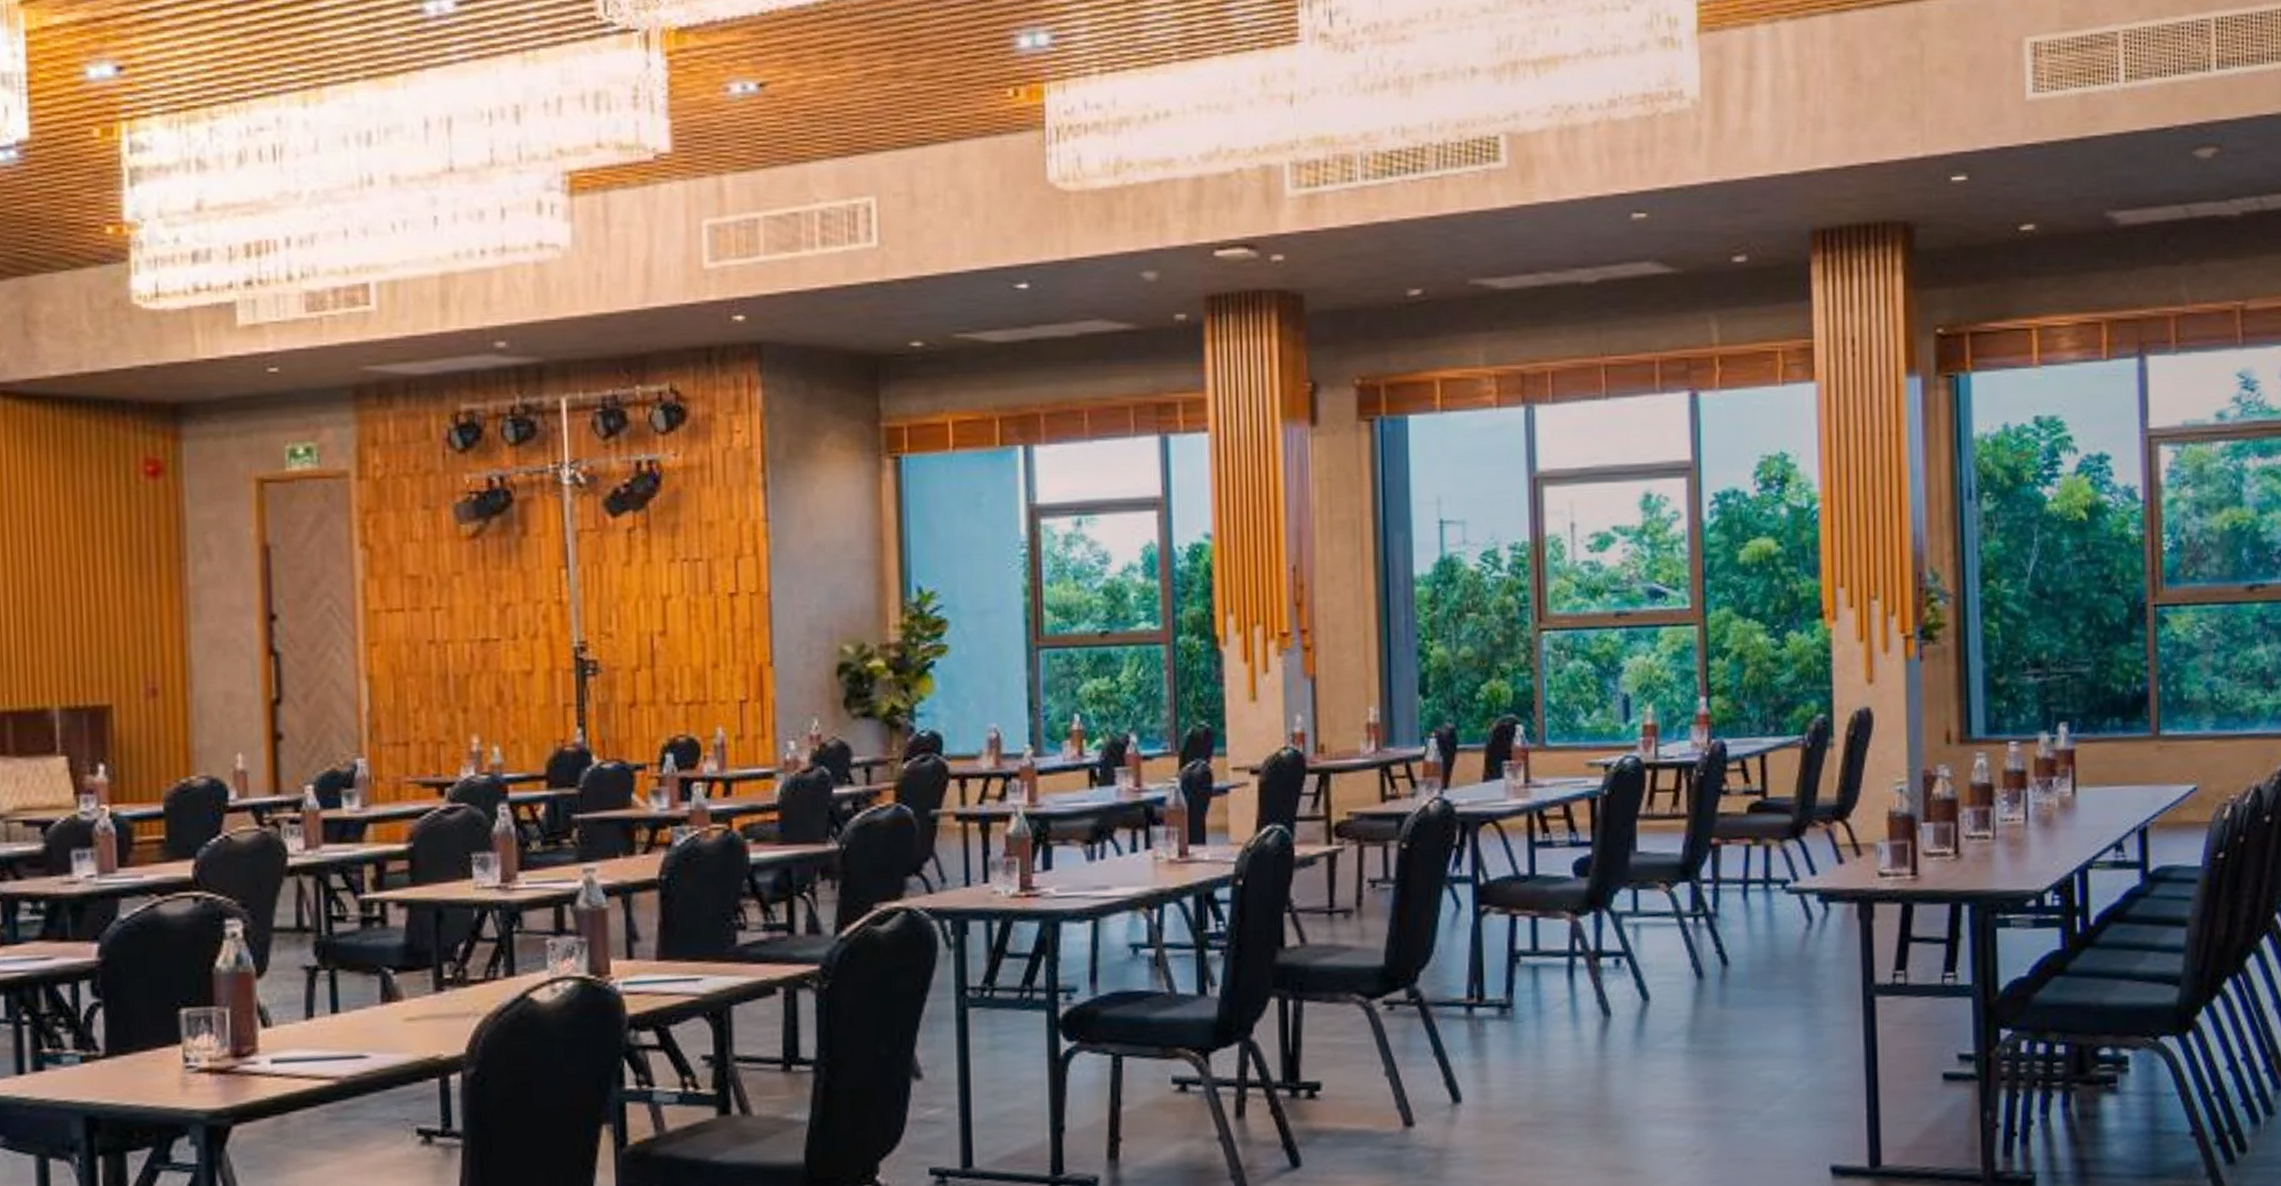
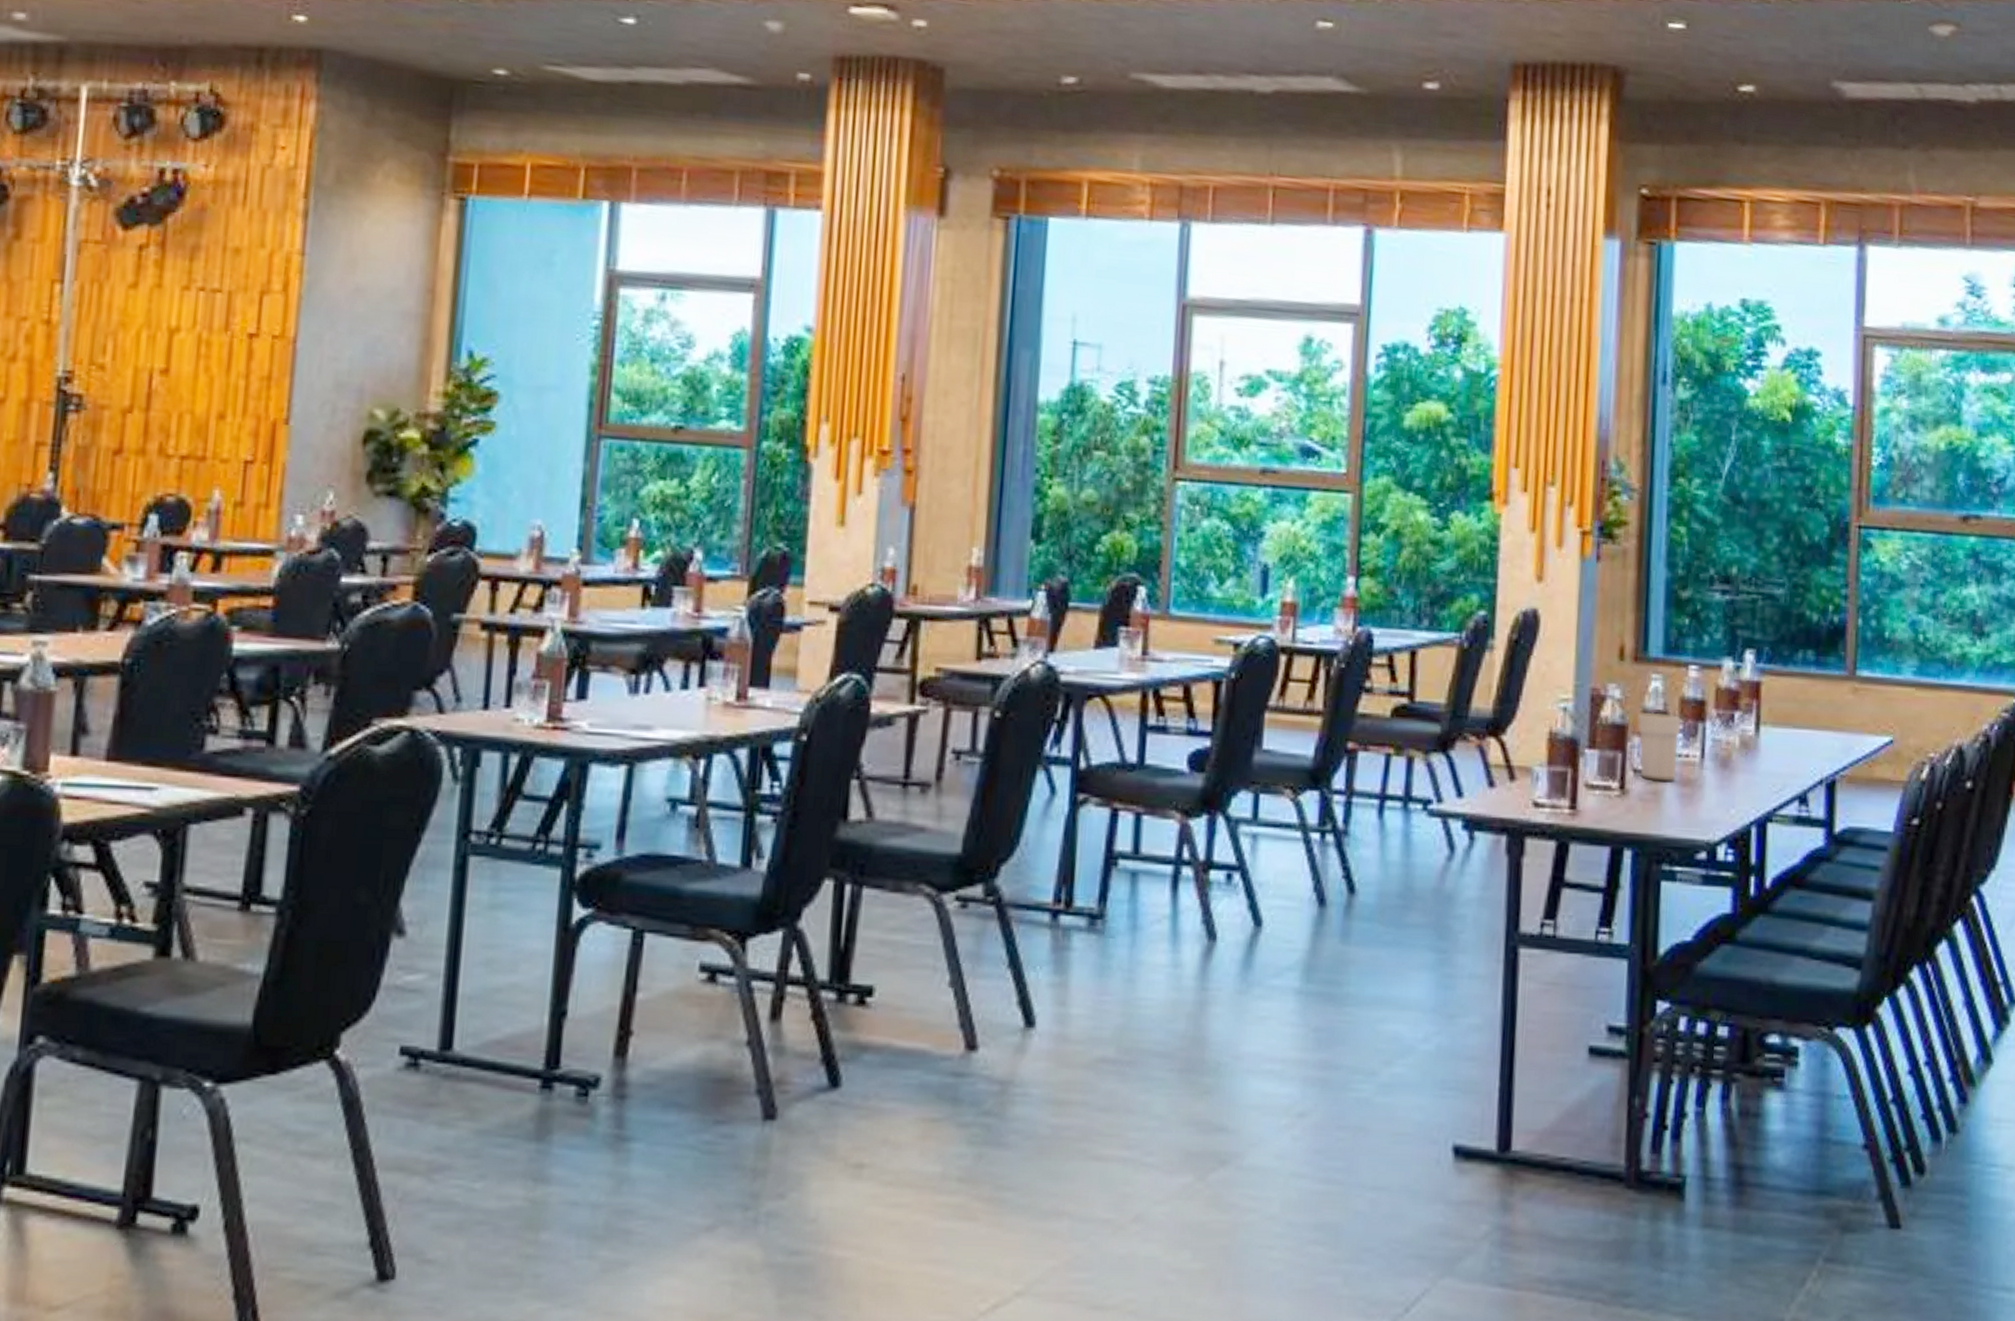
cup: none [1965,785,2006,845] -> present [1636,712,1682,781]

